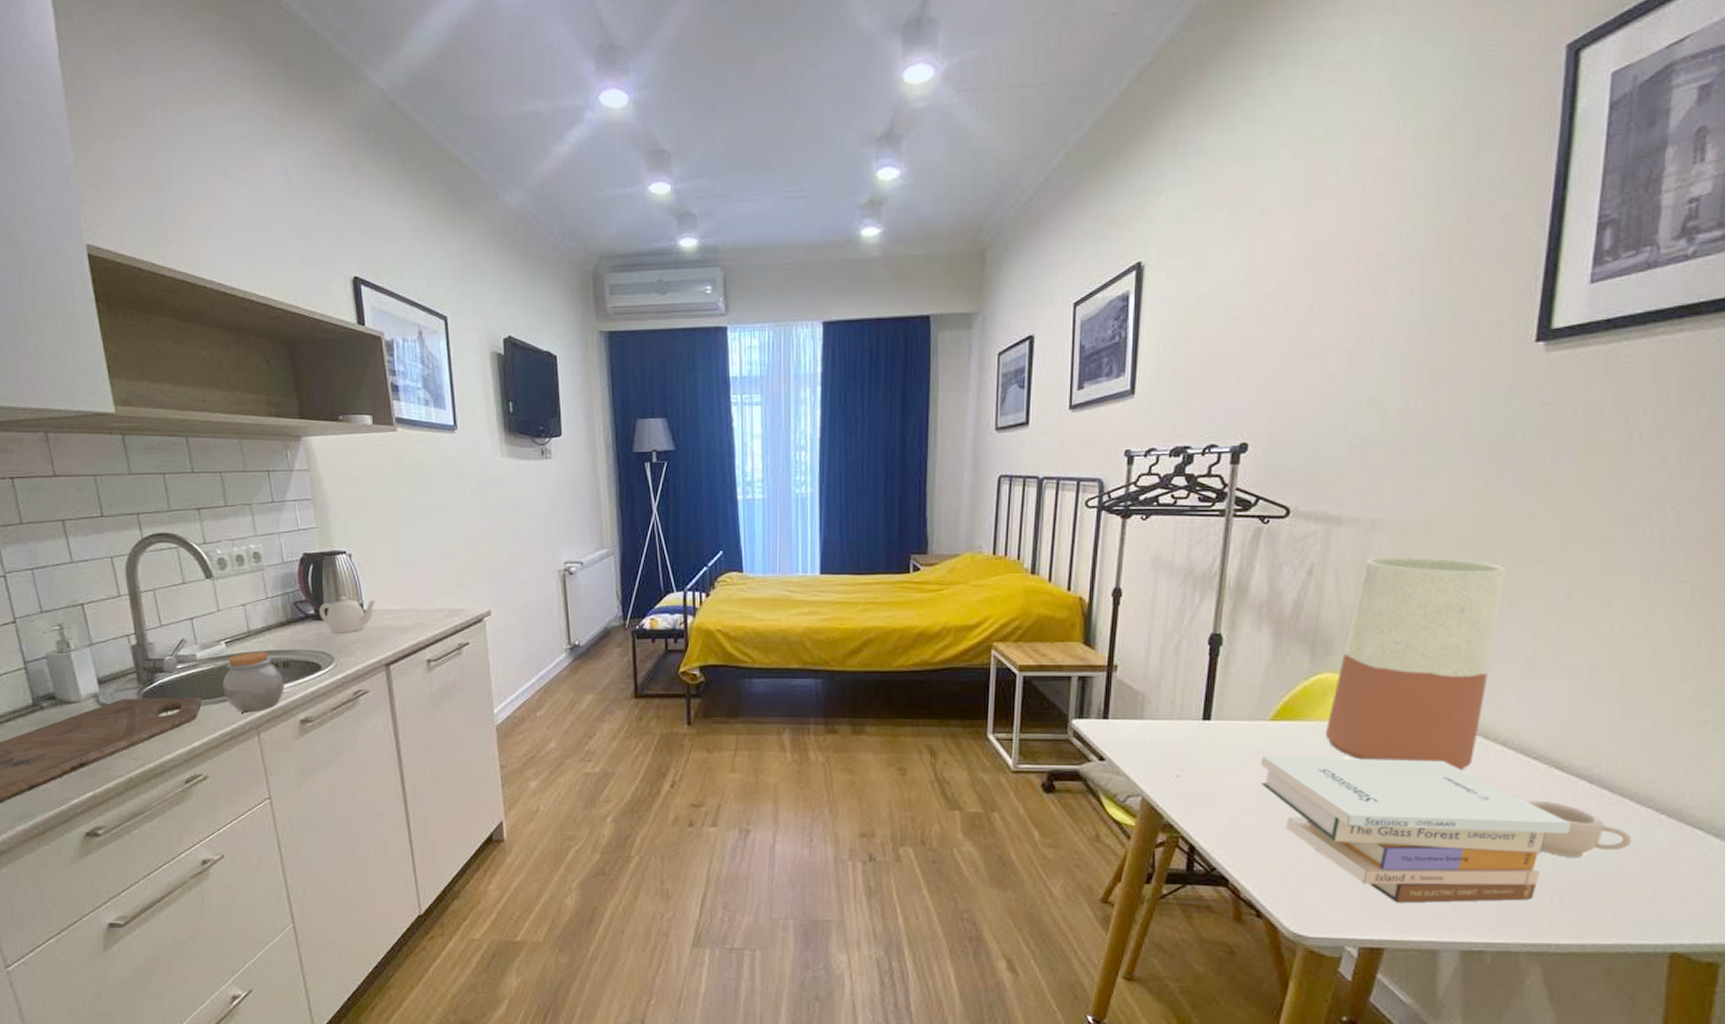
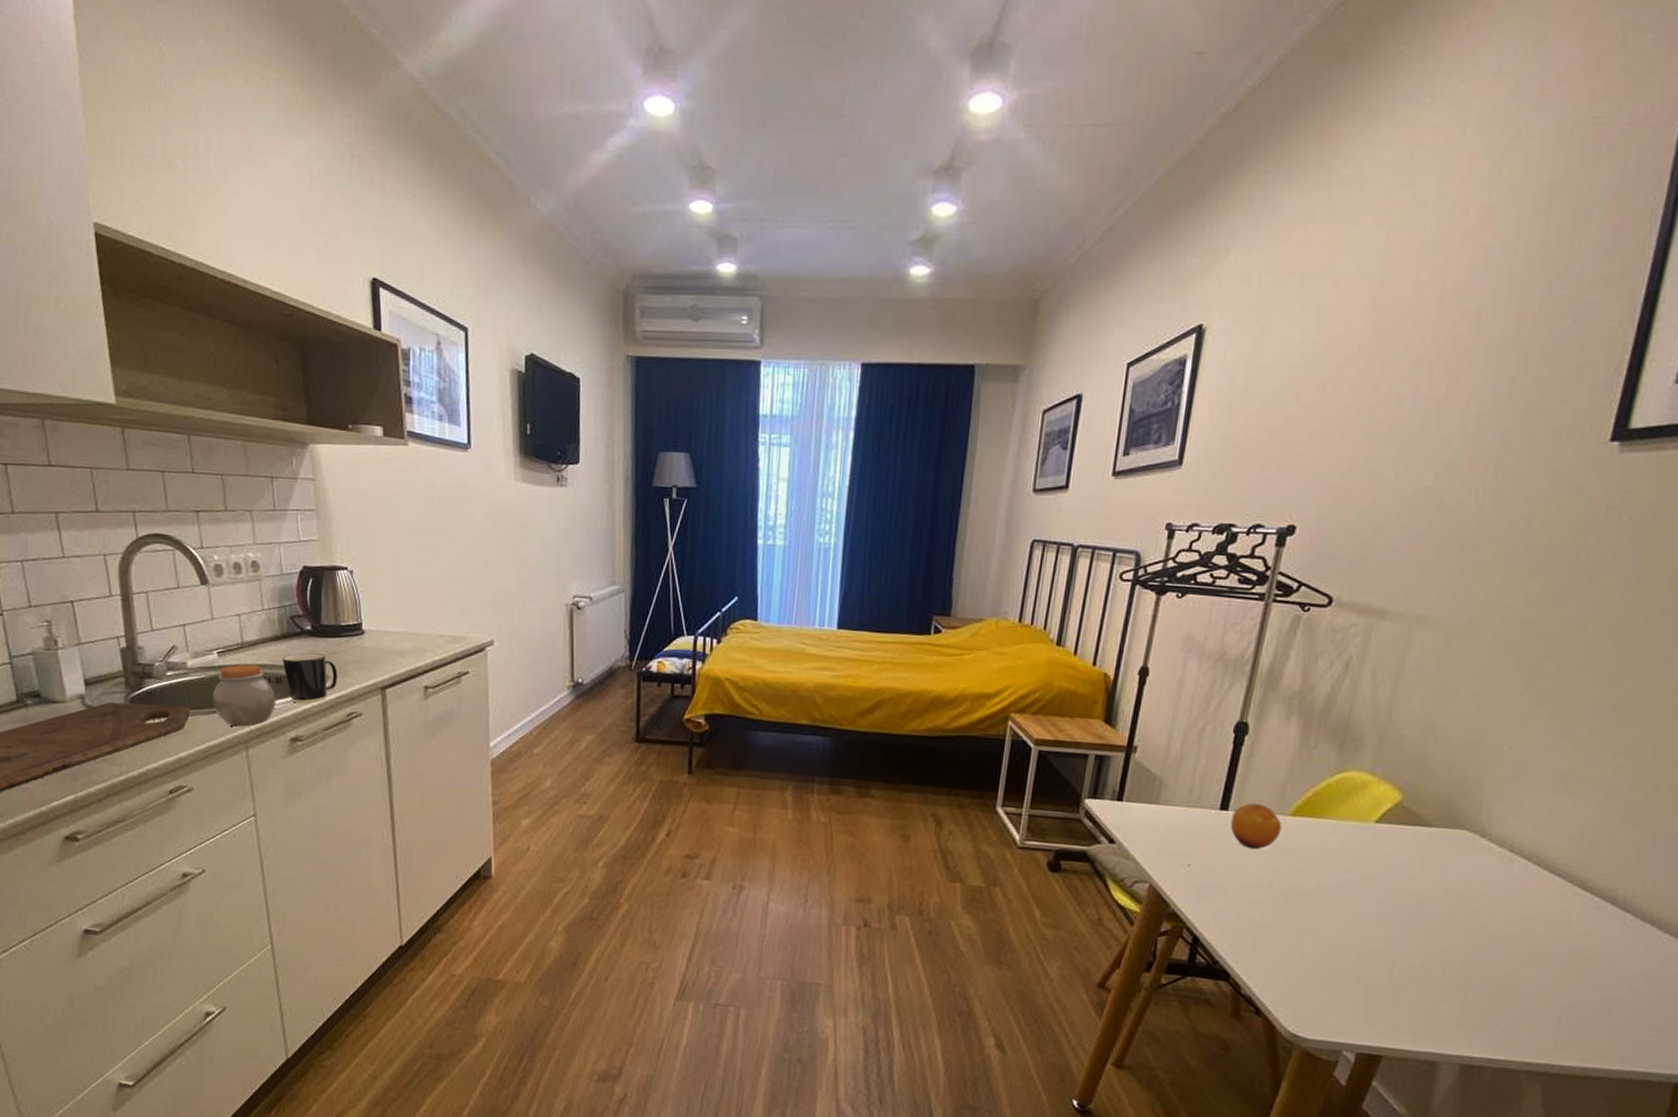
mug: none [288,636,342,686] -> present [282,652,338,704]
teapot: present [319,595,375,634] -> none [316,613,375,653]
fruit: none [1214,711,1264,756] -> present [1230,803,1282,849]
books: present [1260,756,1571,903] -> none [1273,852,1589,1019]
vase: present [1325,556,1507,771] -> none [1345,655,1553,882]
cup: present [1527,800,1632,857] -> none [1546,918,1650,980]

